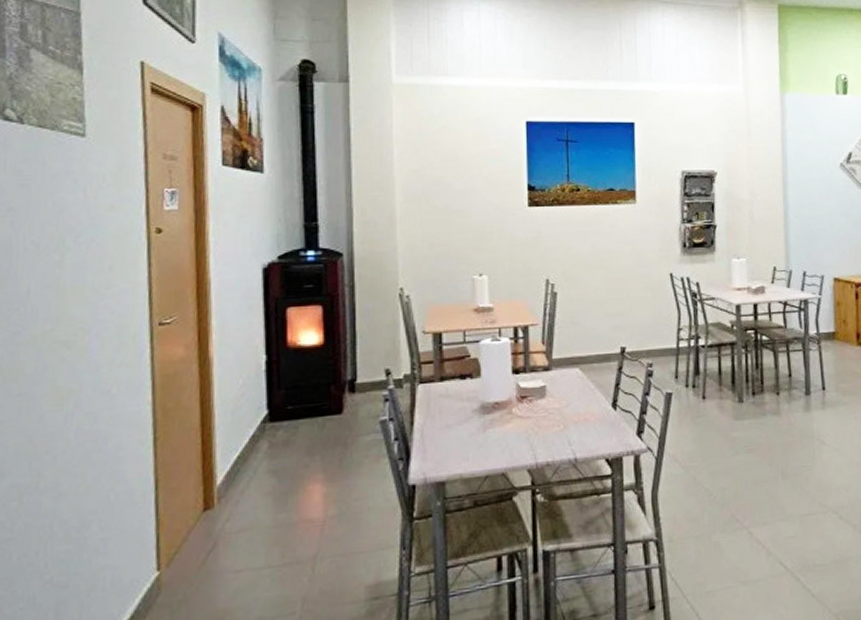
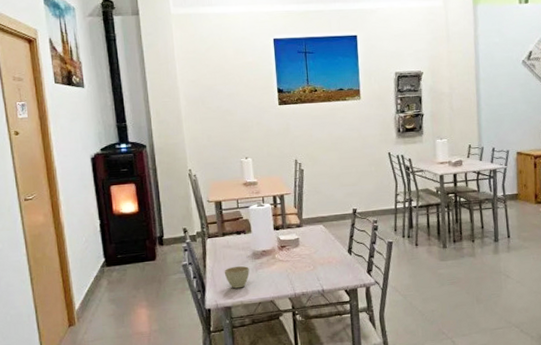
cup: none [439,423,475,456] -> present [224,265,250,289]

